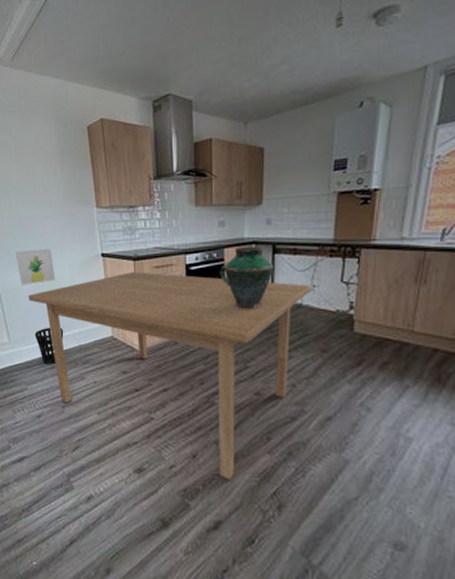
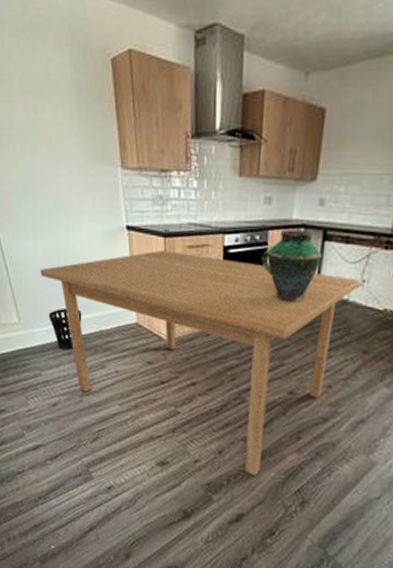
wall art: present [15,249,55,285] -> none [23,214,72,258]

